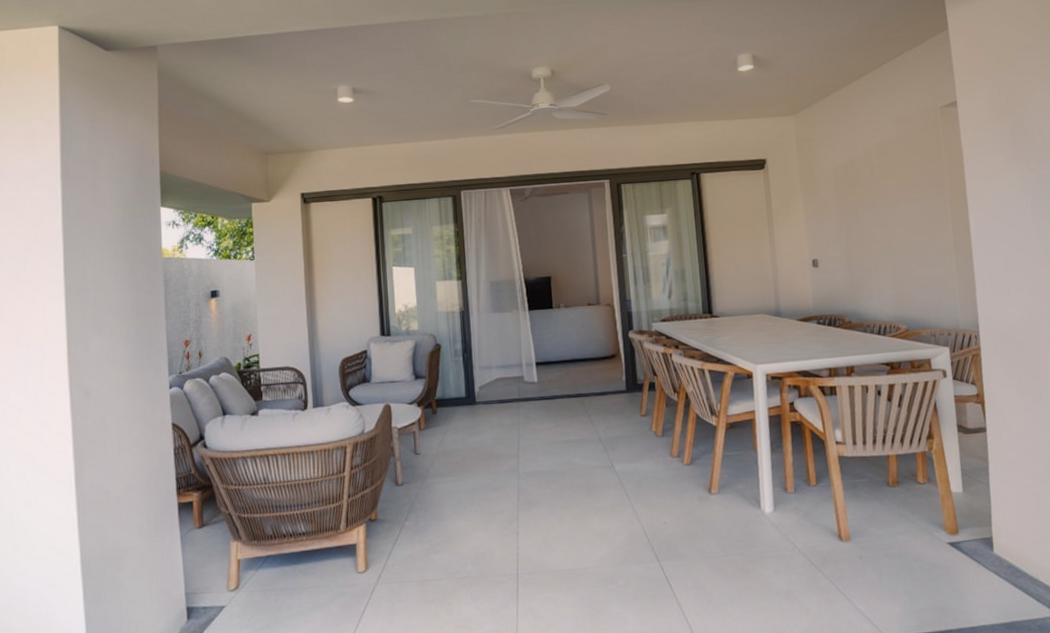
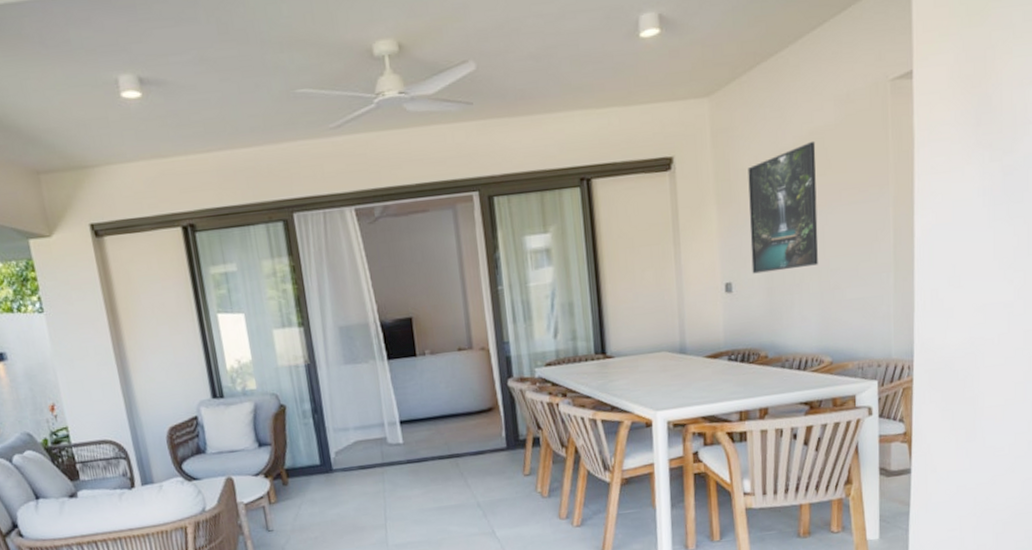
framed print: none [827,150,890,253] -> present [748,140,818,274]

